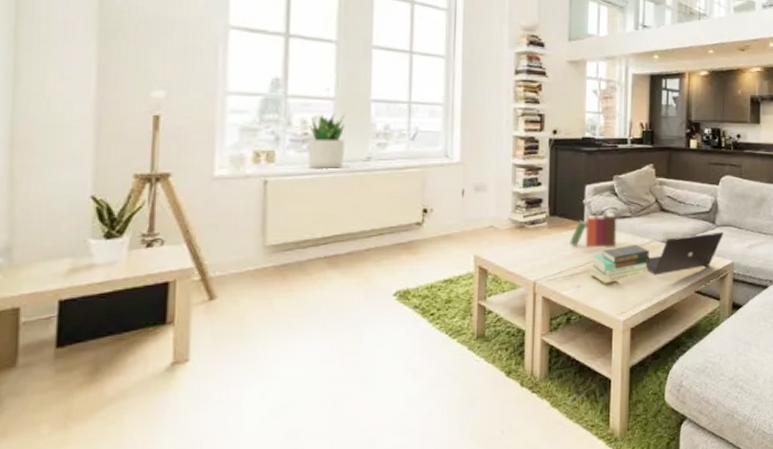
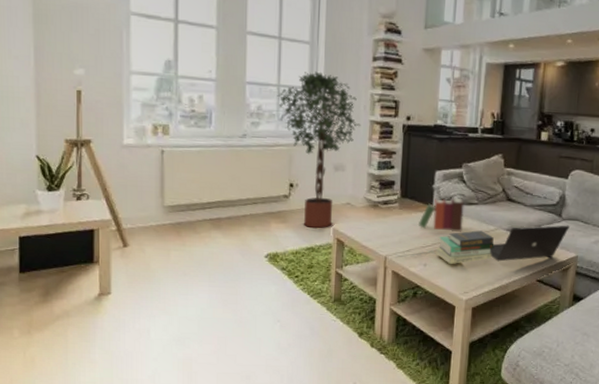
planter: present [308,113,346,168] -> none [195,93,225,143]
potted tree: none [408,86,503,257] -> present [277,71,361,228]

